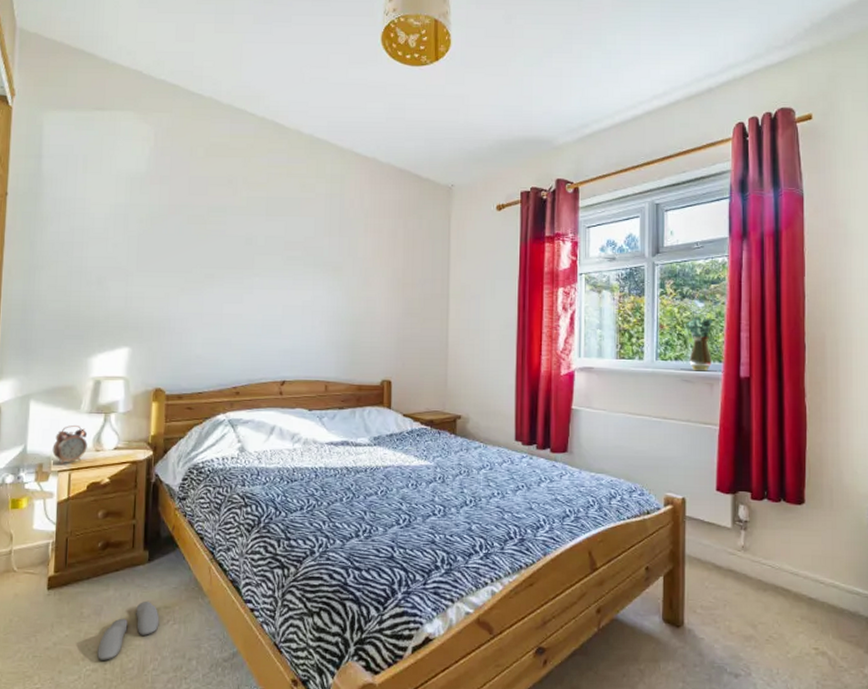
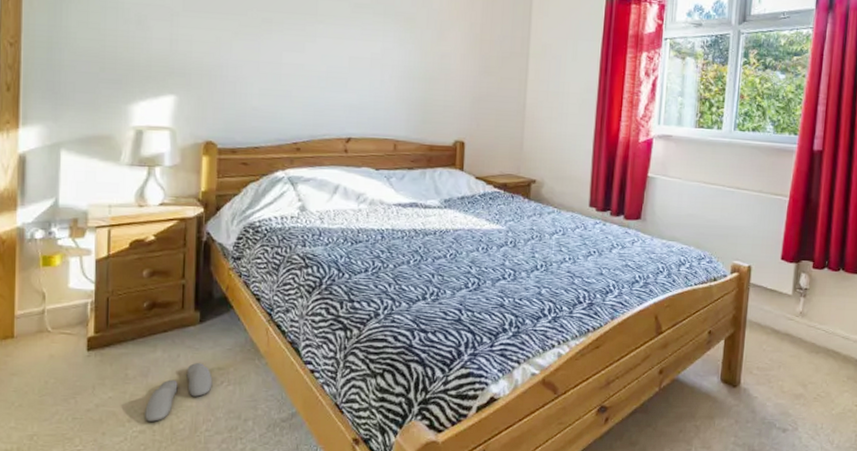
alarm clock: present [52,425,88,464] -> none [88,178,129,220]
vase: present [685,314,713,372] -> none [765,85,793,144]

